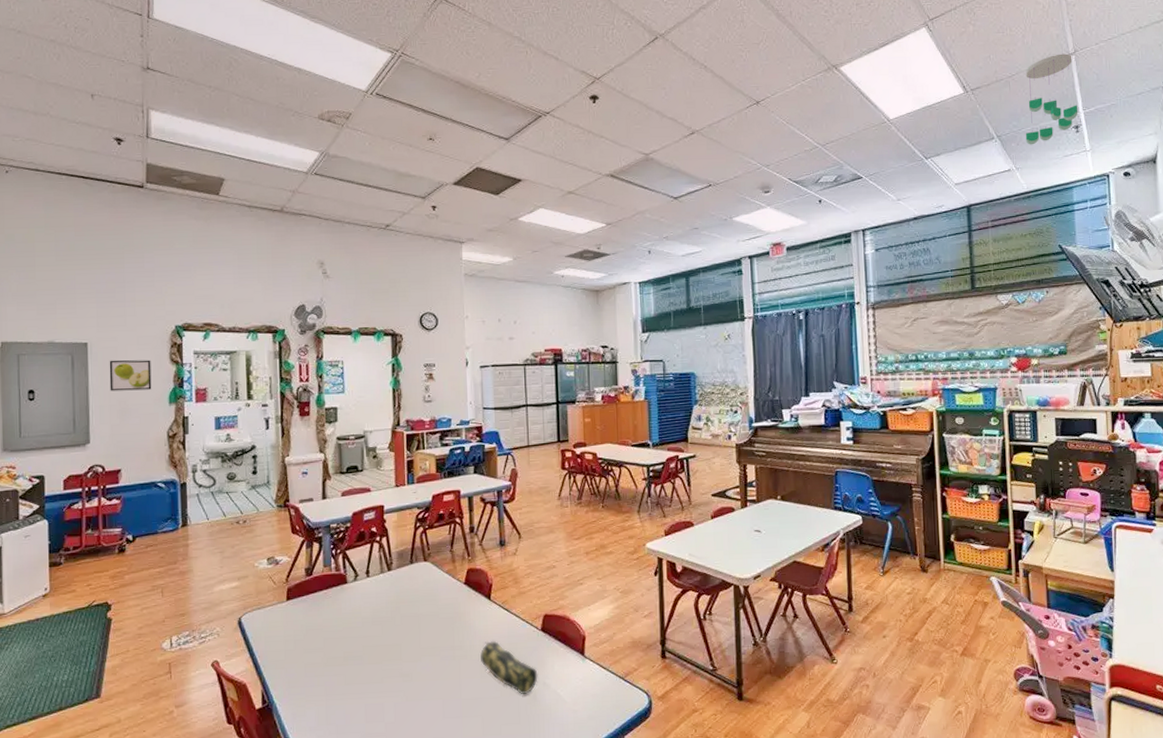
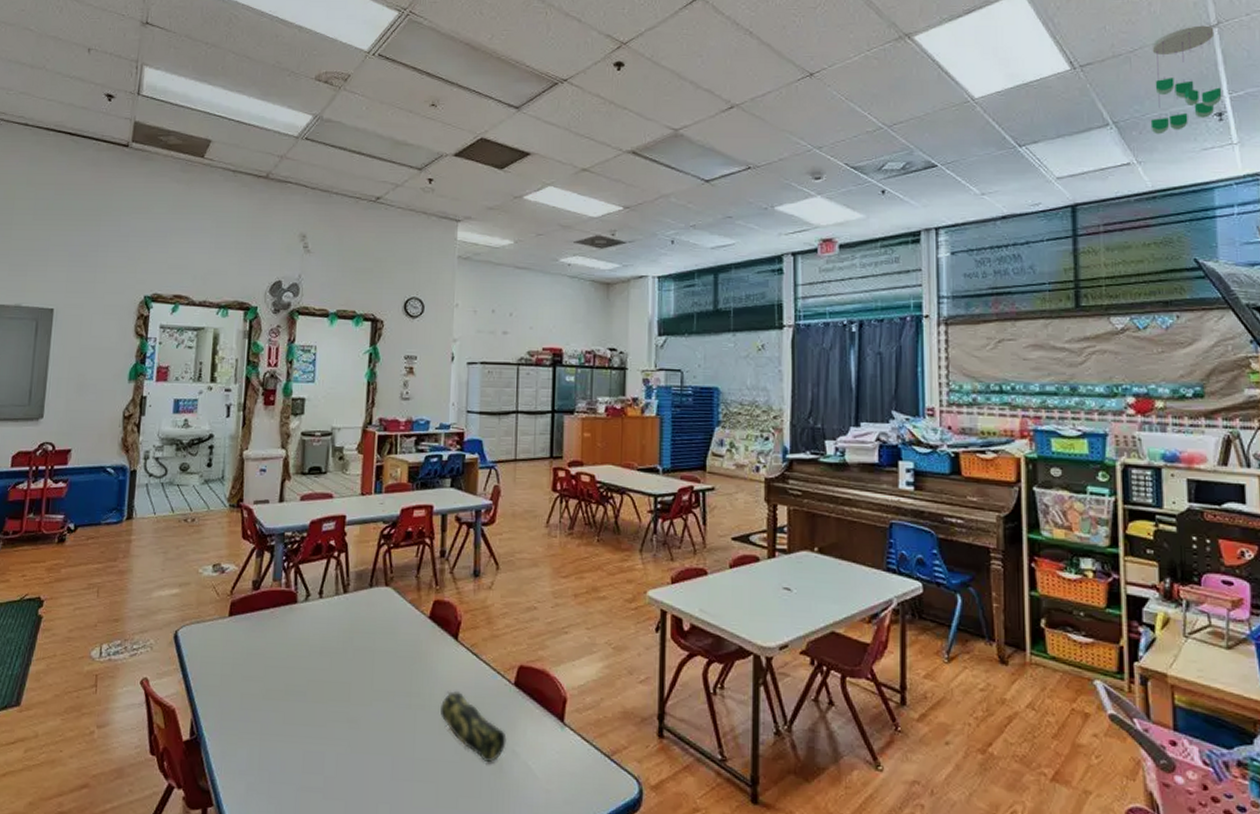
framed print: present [109,360,152,391] -> none [70,329,115,364]

